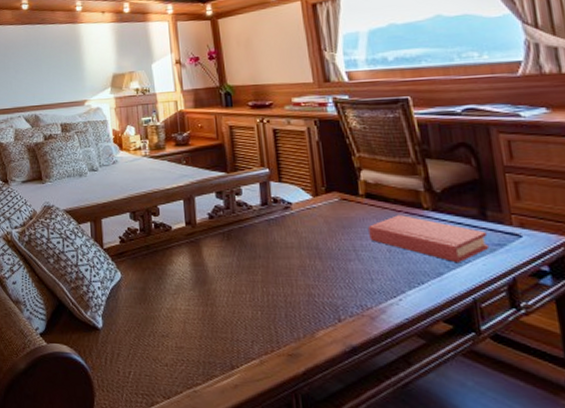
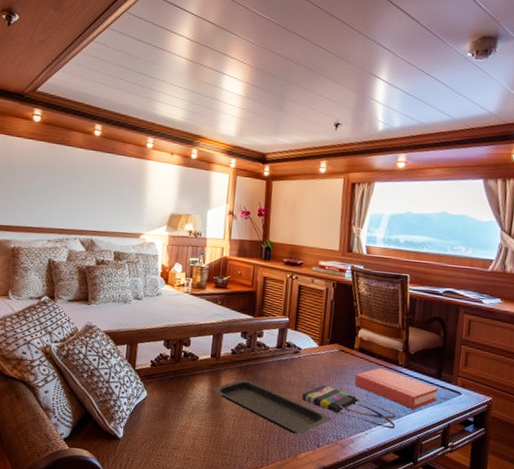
serving tray: none [194,246,350,308] -> present [212,378,332,435]
tote bag: none [305,243,439,291] -> present [302,384,397,430]

